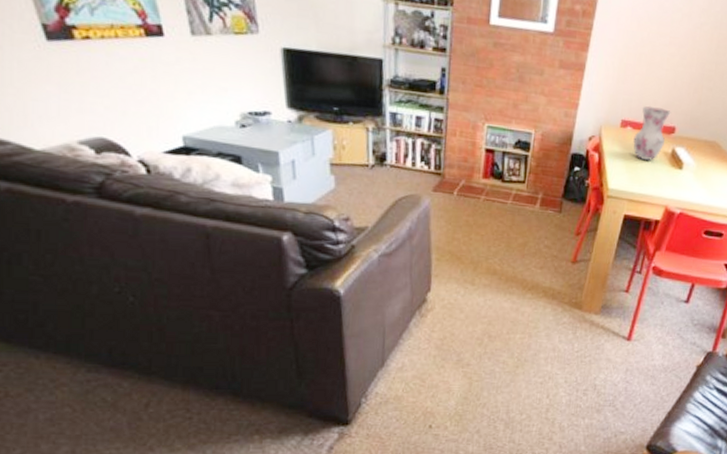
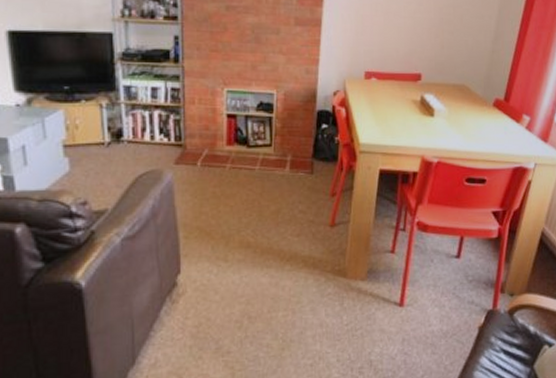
vase: present [633,105,671,161] -> none [380,54,415,111]

